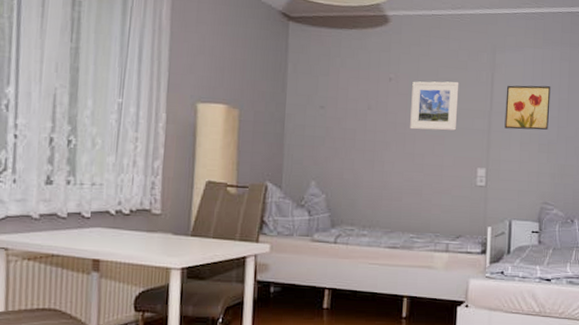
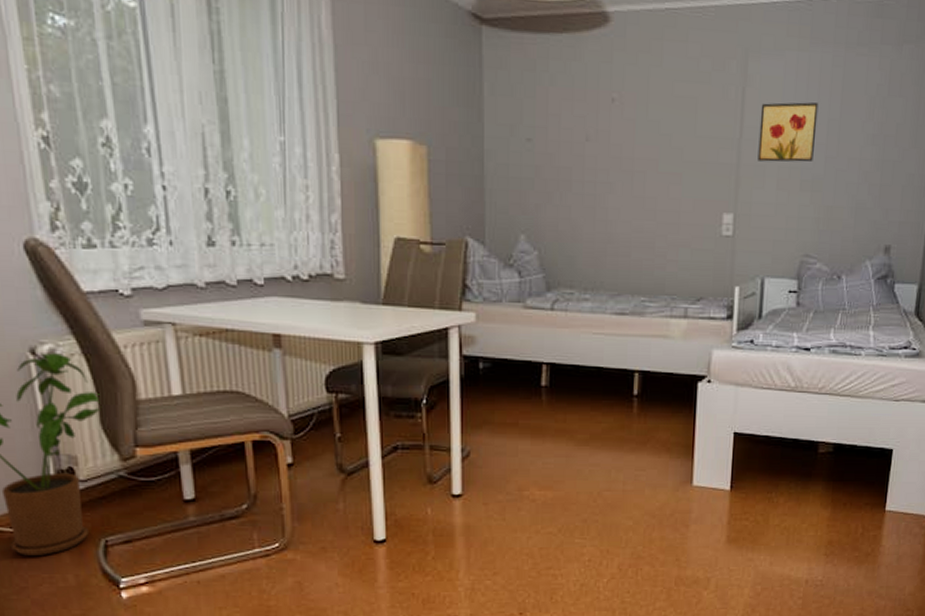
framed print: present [410,81,459,131] -> none [639,100,701,166]

